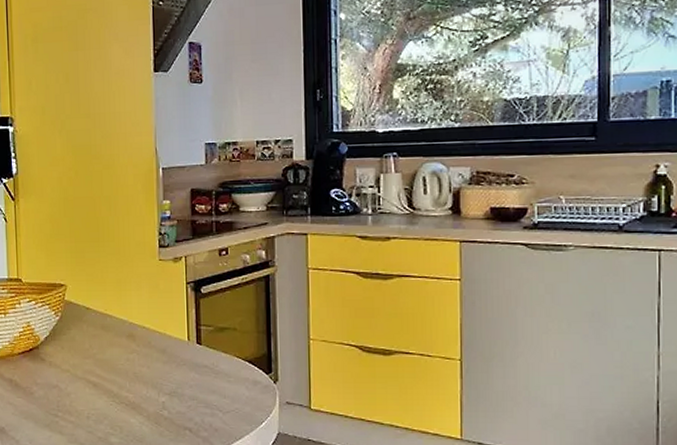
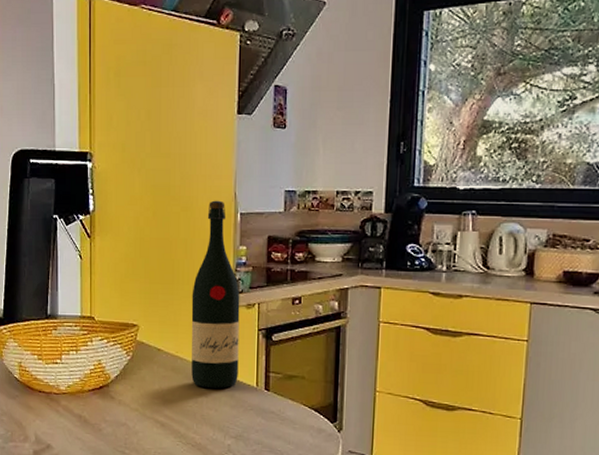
wine bottle: none [118,156,169,344] -> present [191,200,240,388]

